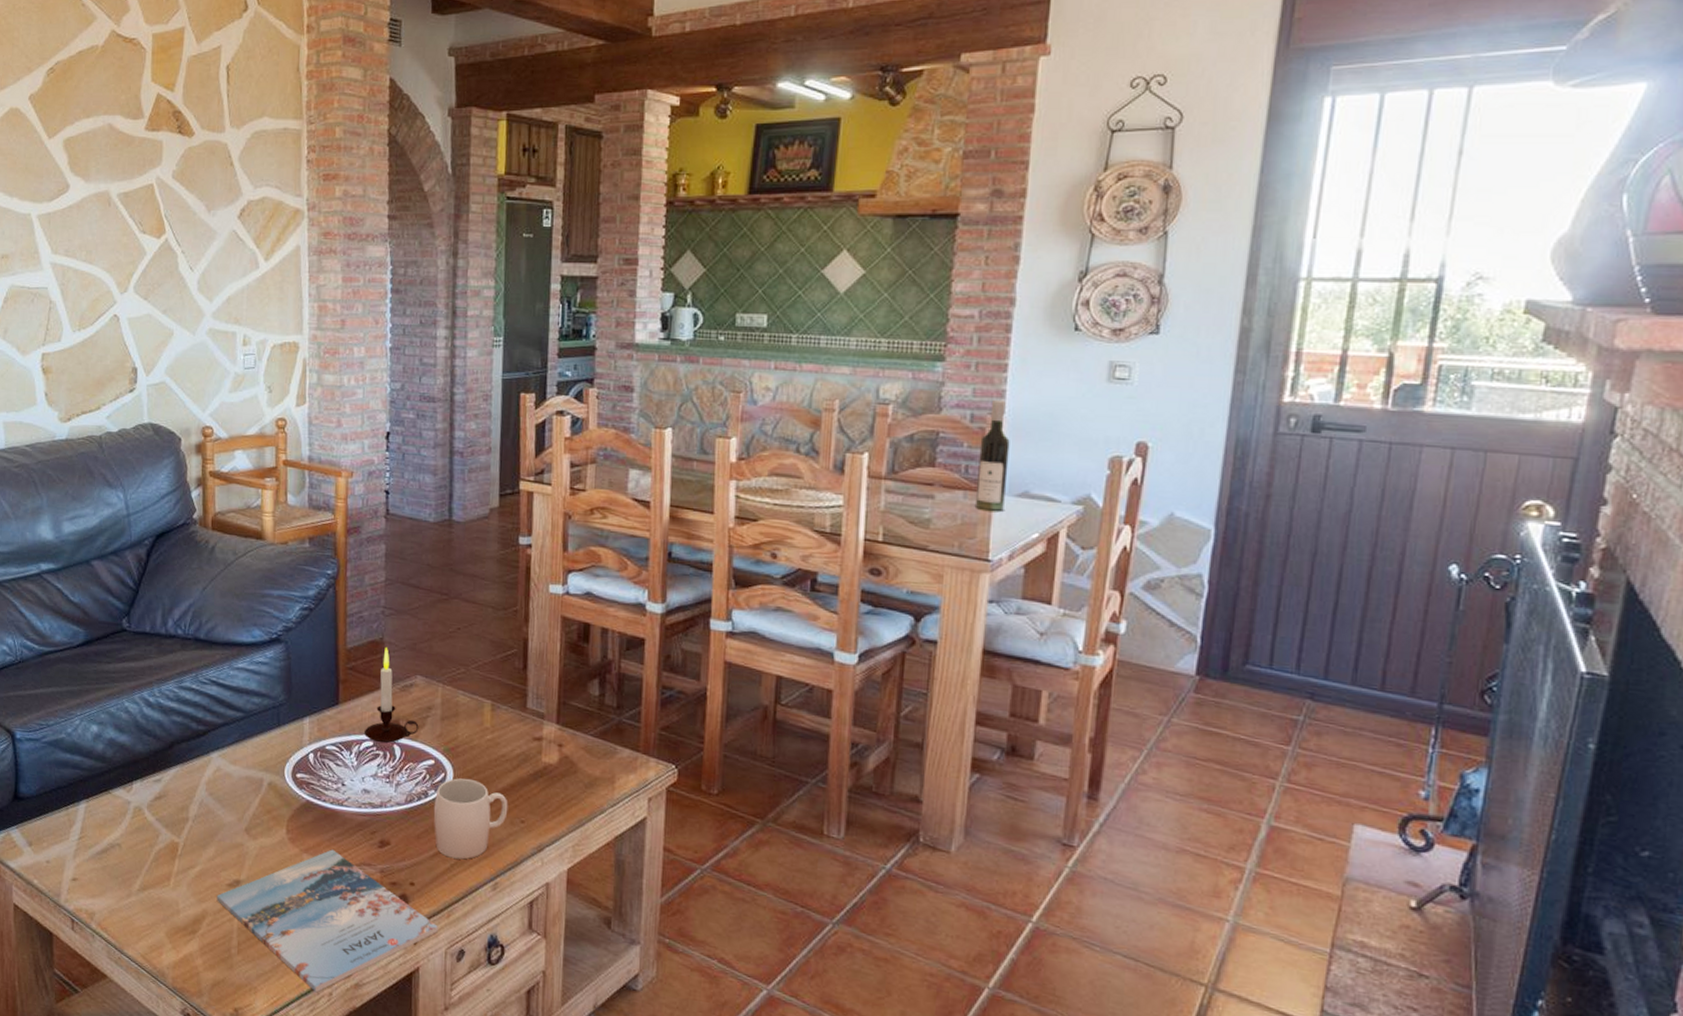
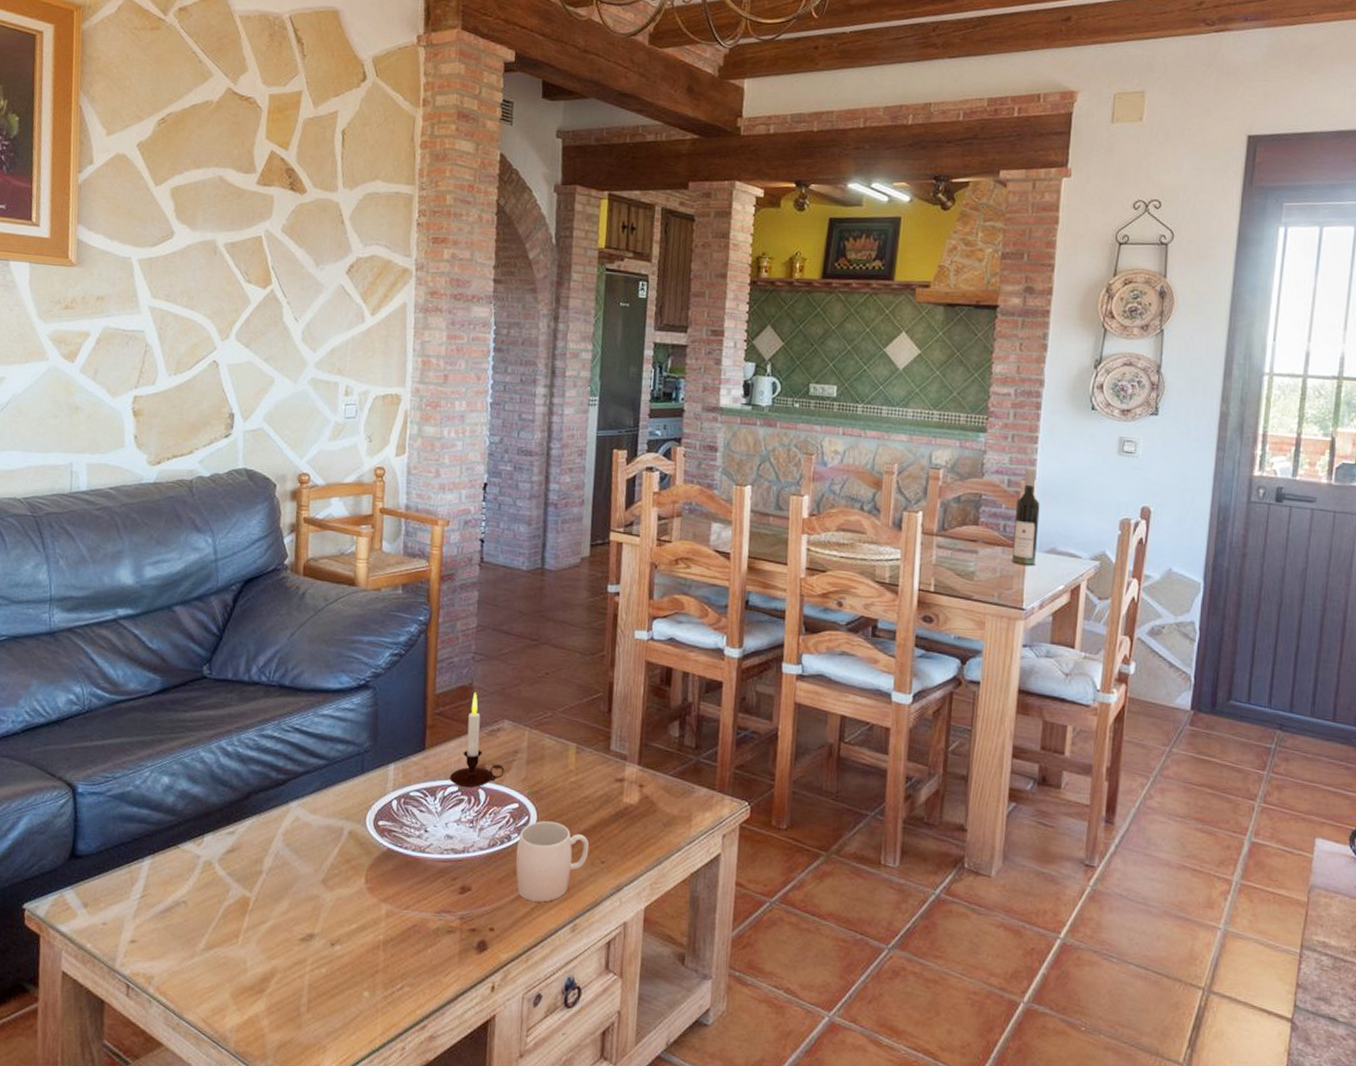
magazine: present [216,849,439,993] -> none [287,897,517,1048]

